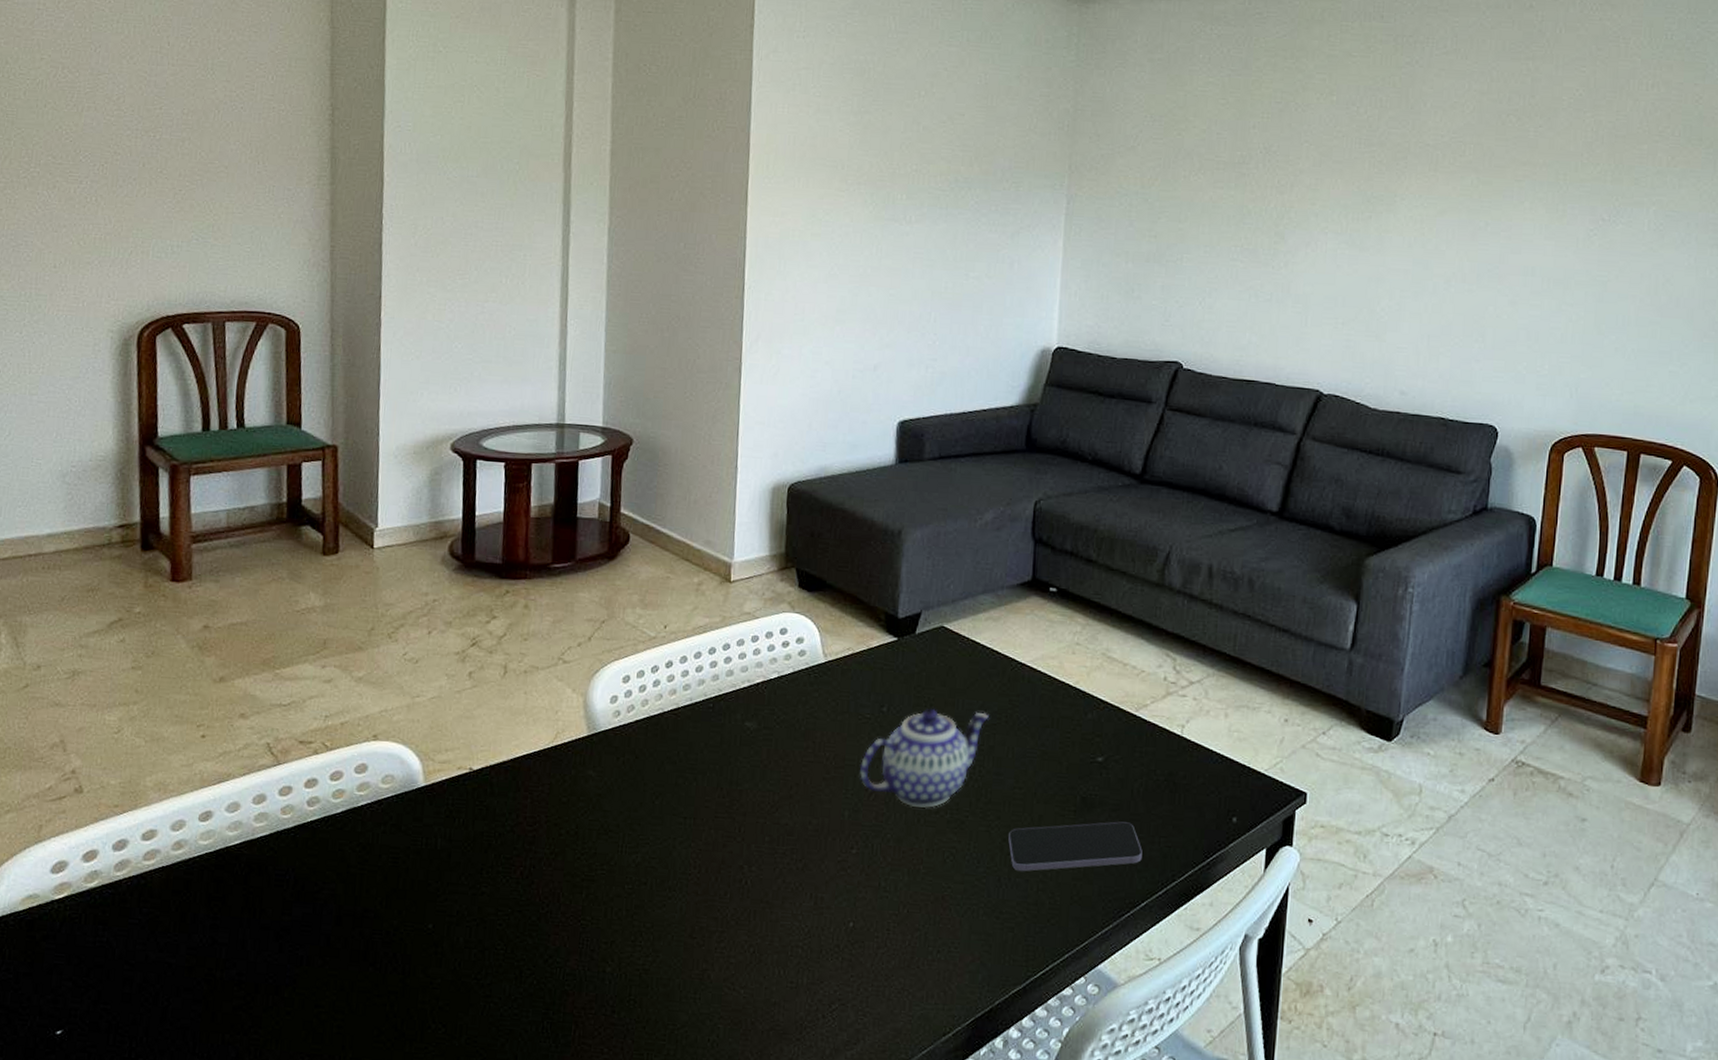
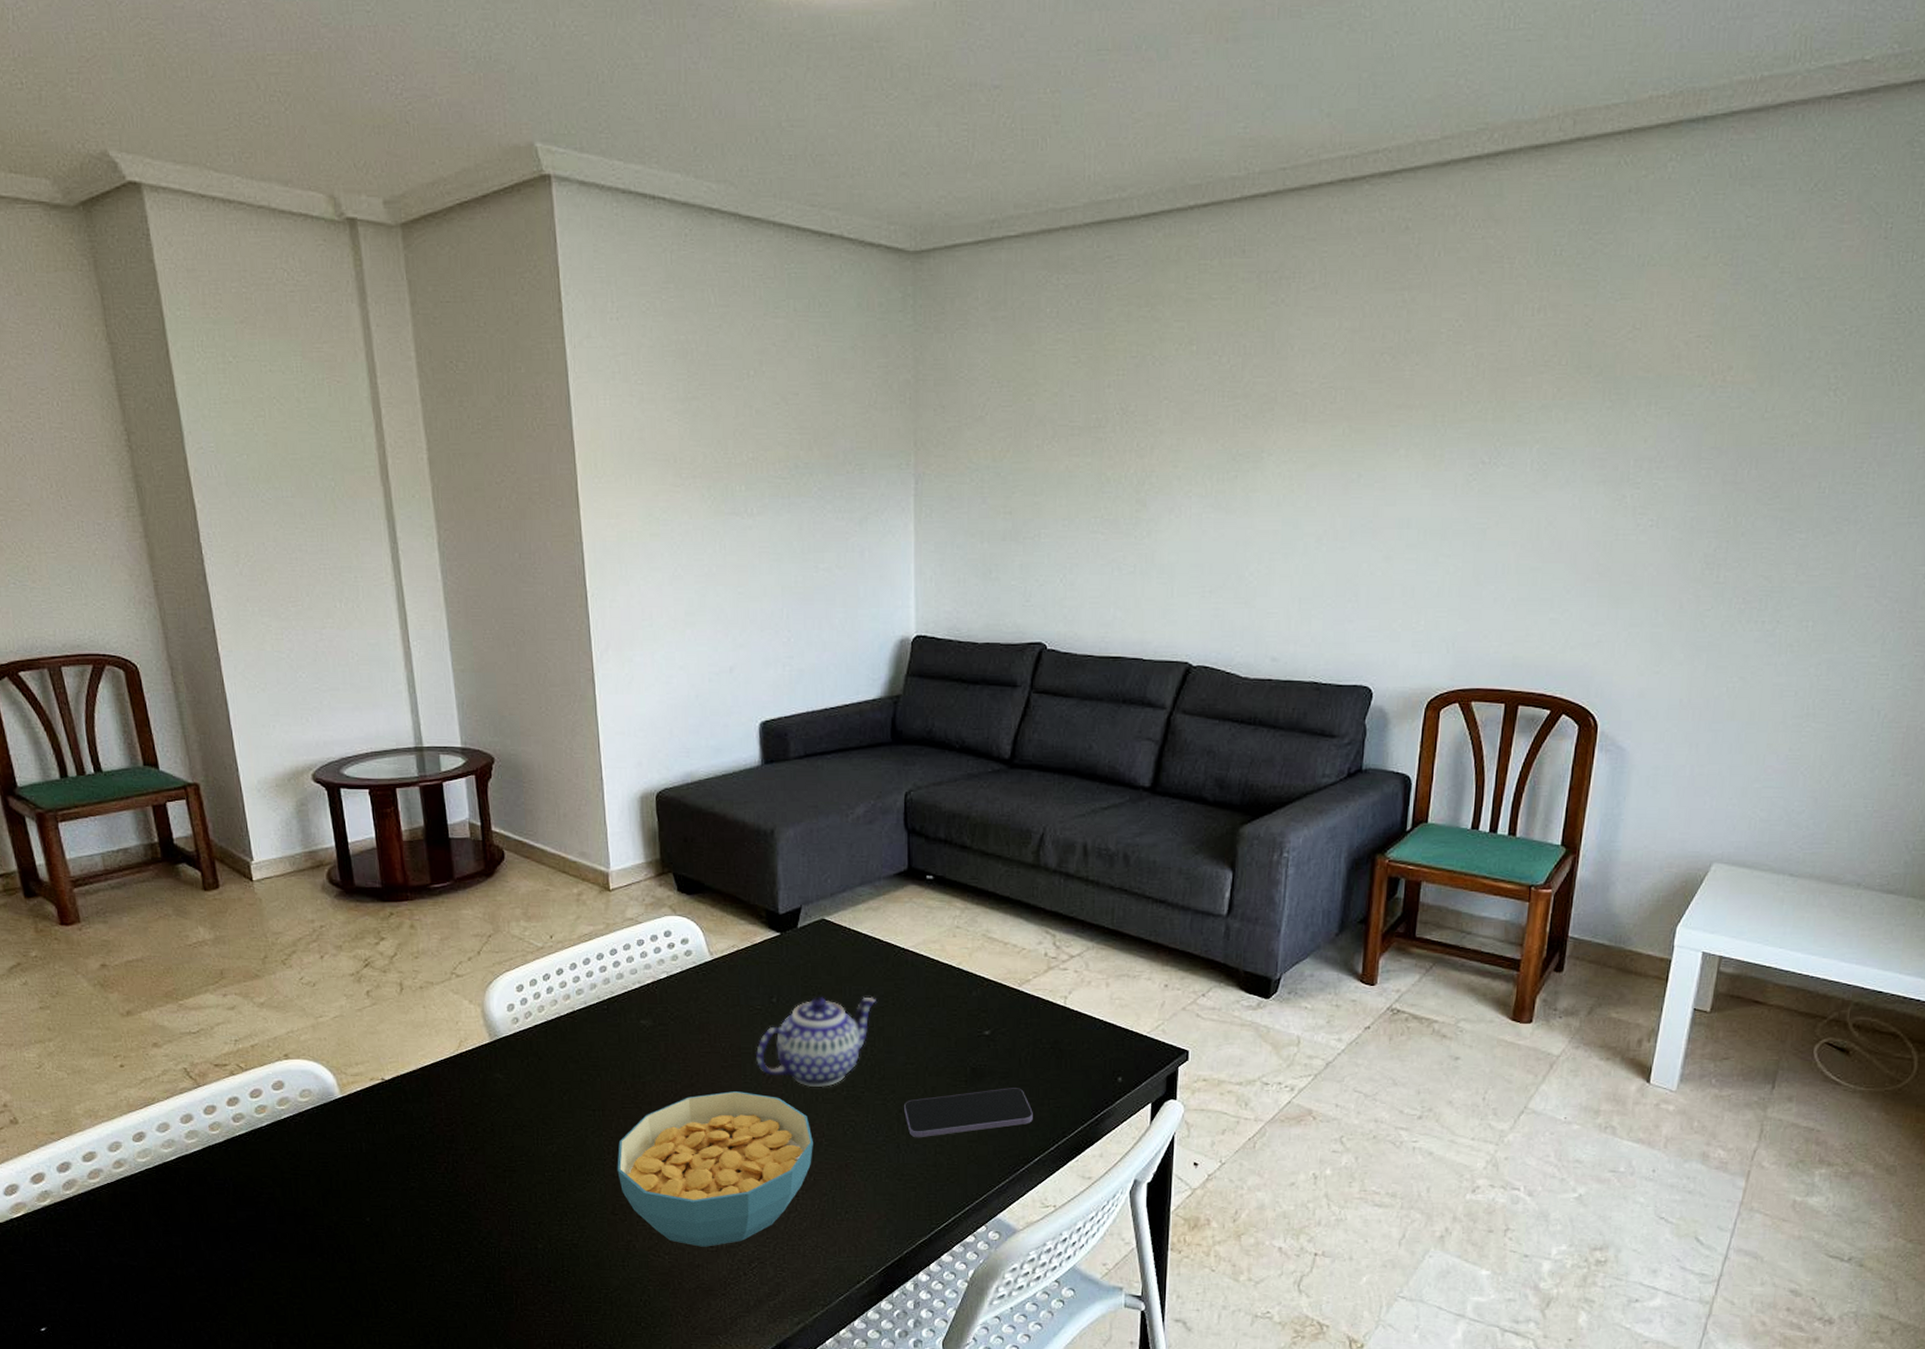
cereal bowl: none [701,806,911,982] -> present [617,1091,813,1247]

